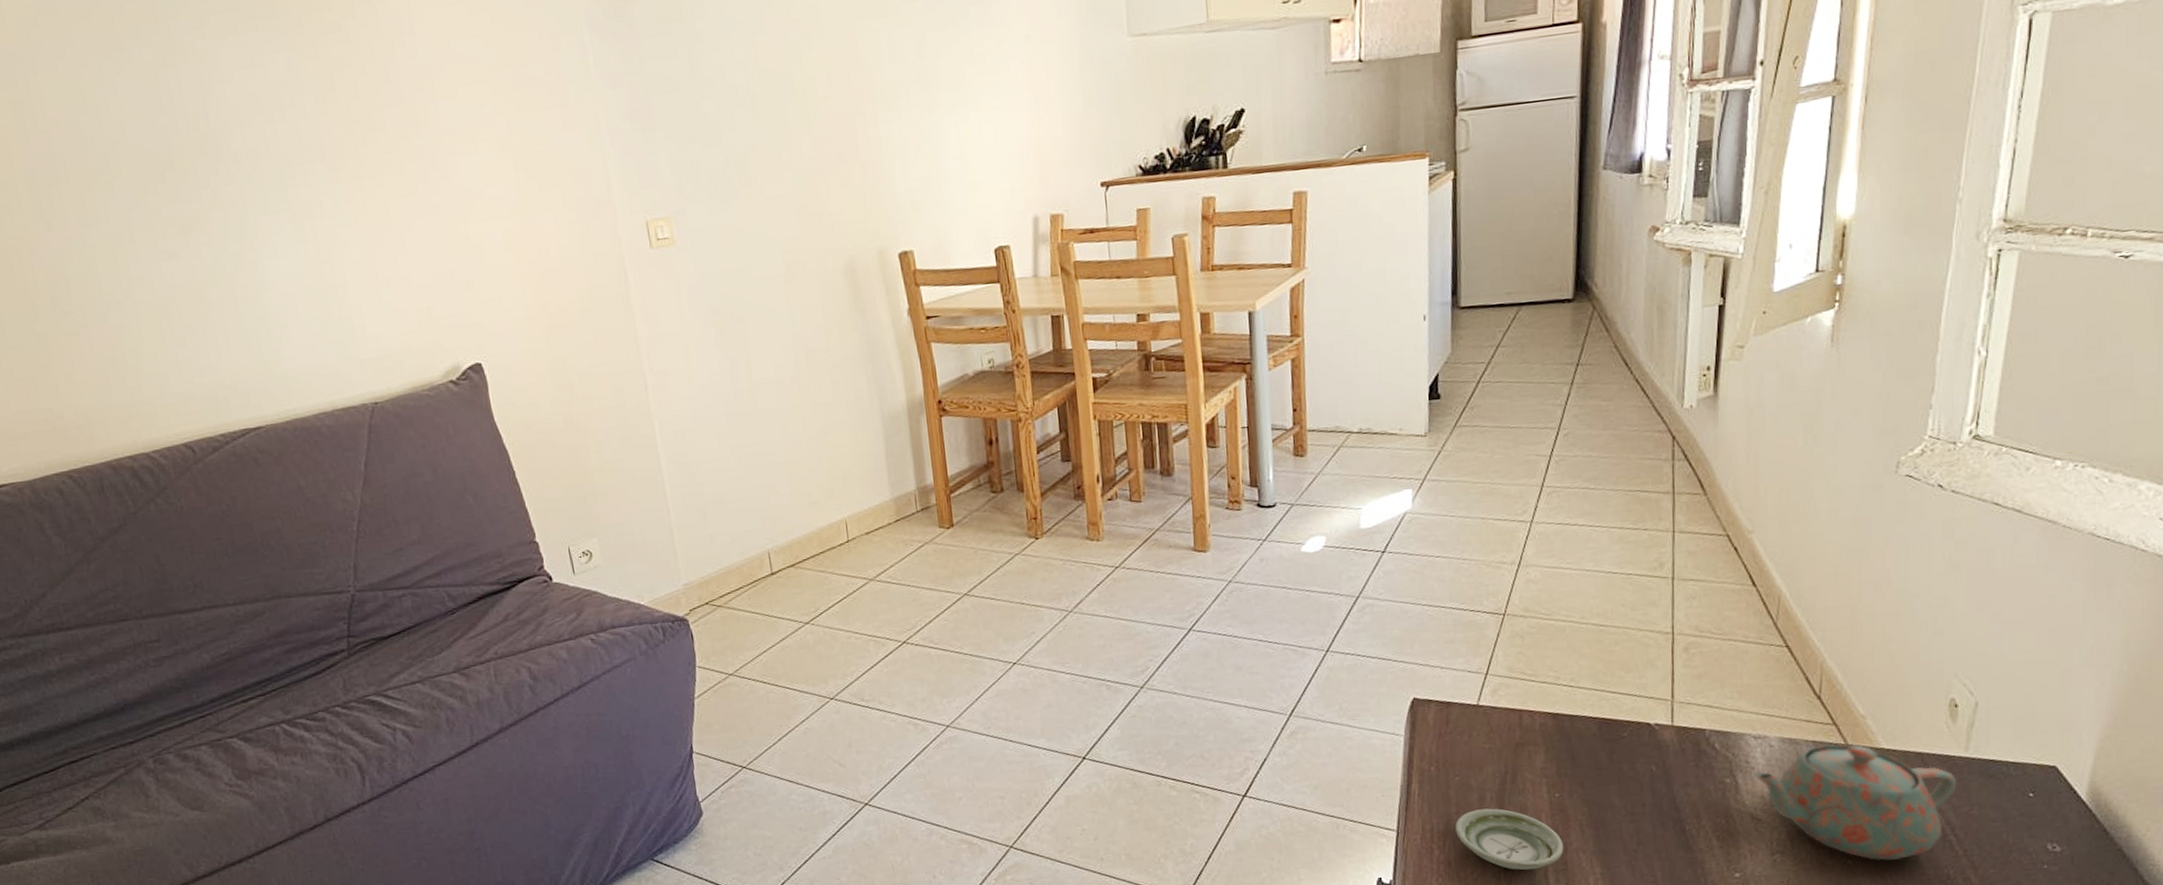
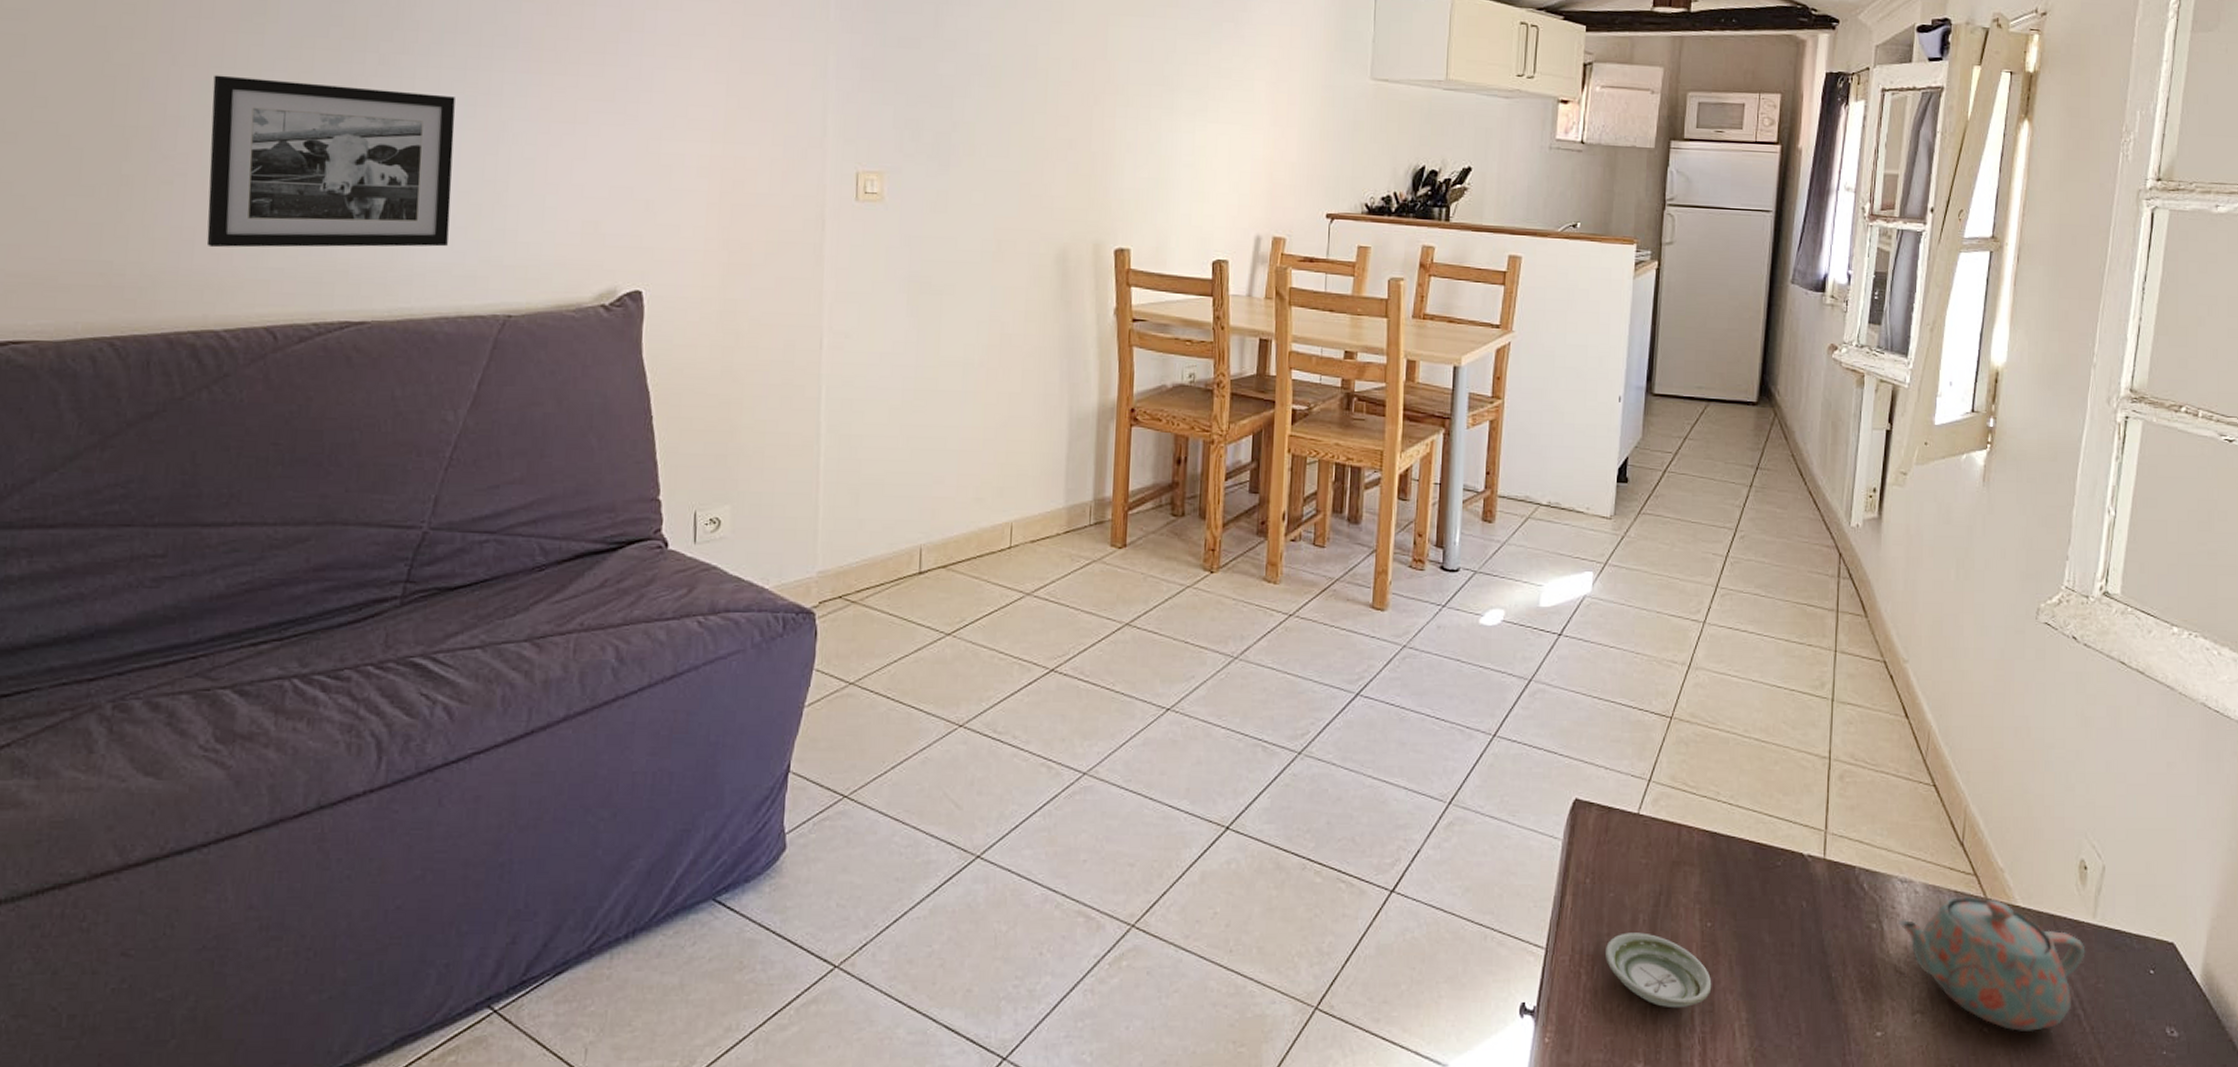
picture frame: none [84,216,310,384] -> present [206,75,455,248]

